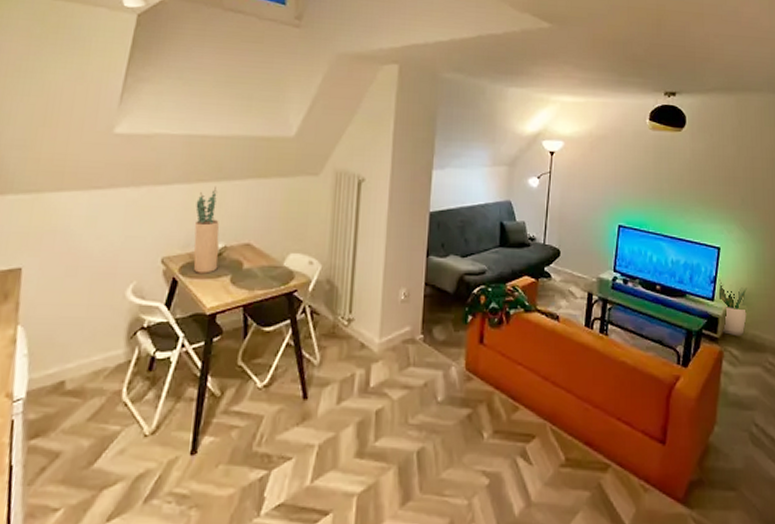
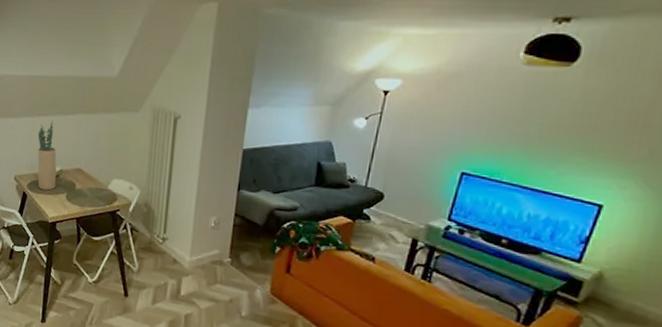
planter: present [718,280,747,336] -> none [582,241,634,305]

